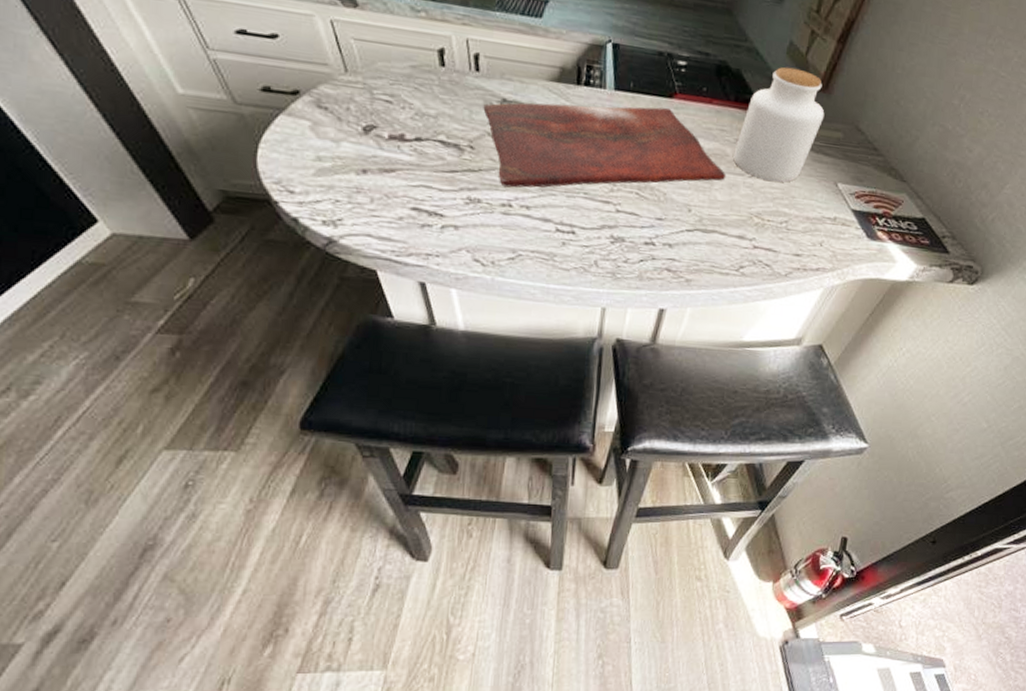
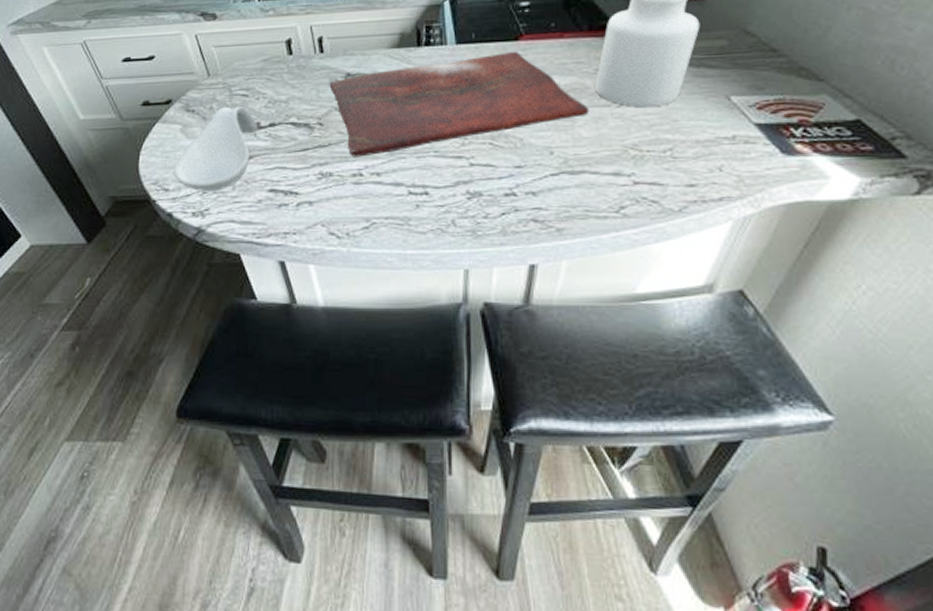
spoon rest: none [300,110,403,201] -> present [173,105,259,191]

